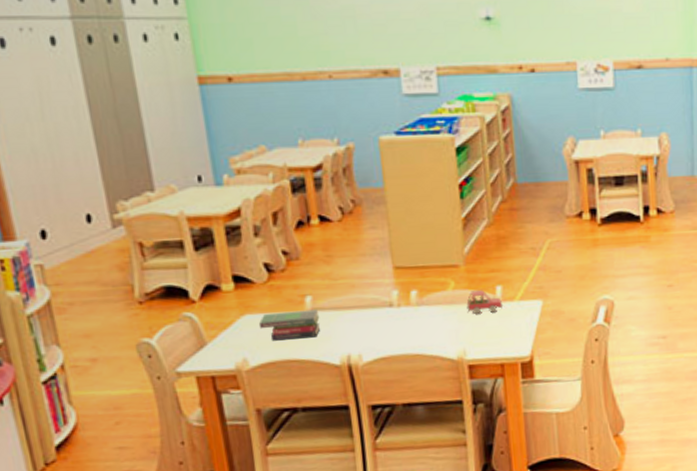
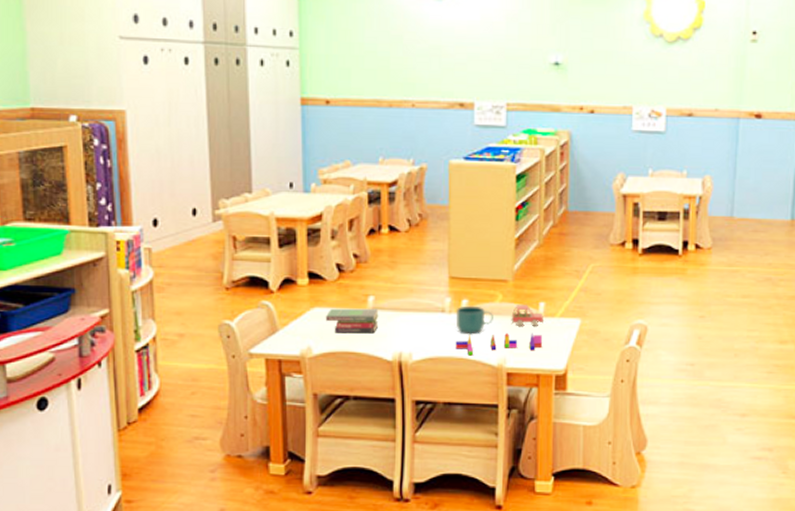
cup: none [405,296,448,327] -> present [455,305,493,333]
toy blocks: none [408,319,504,351] -> present [455,332,543,356]

